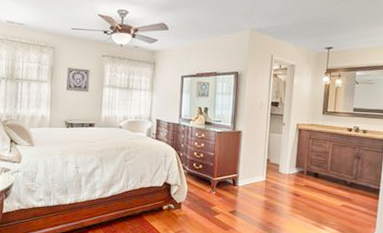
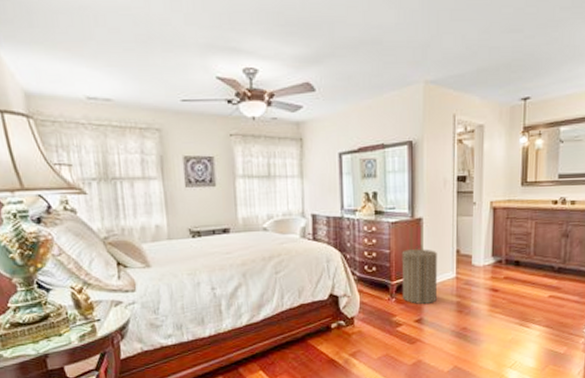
laundry hamper: none [221,152,251,199] -> present [401,245,437,304]

